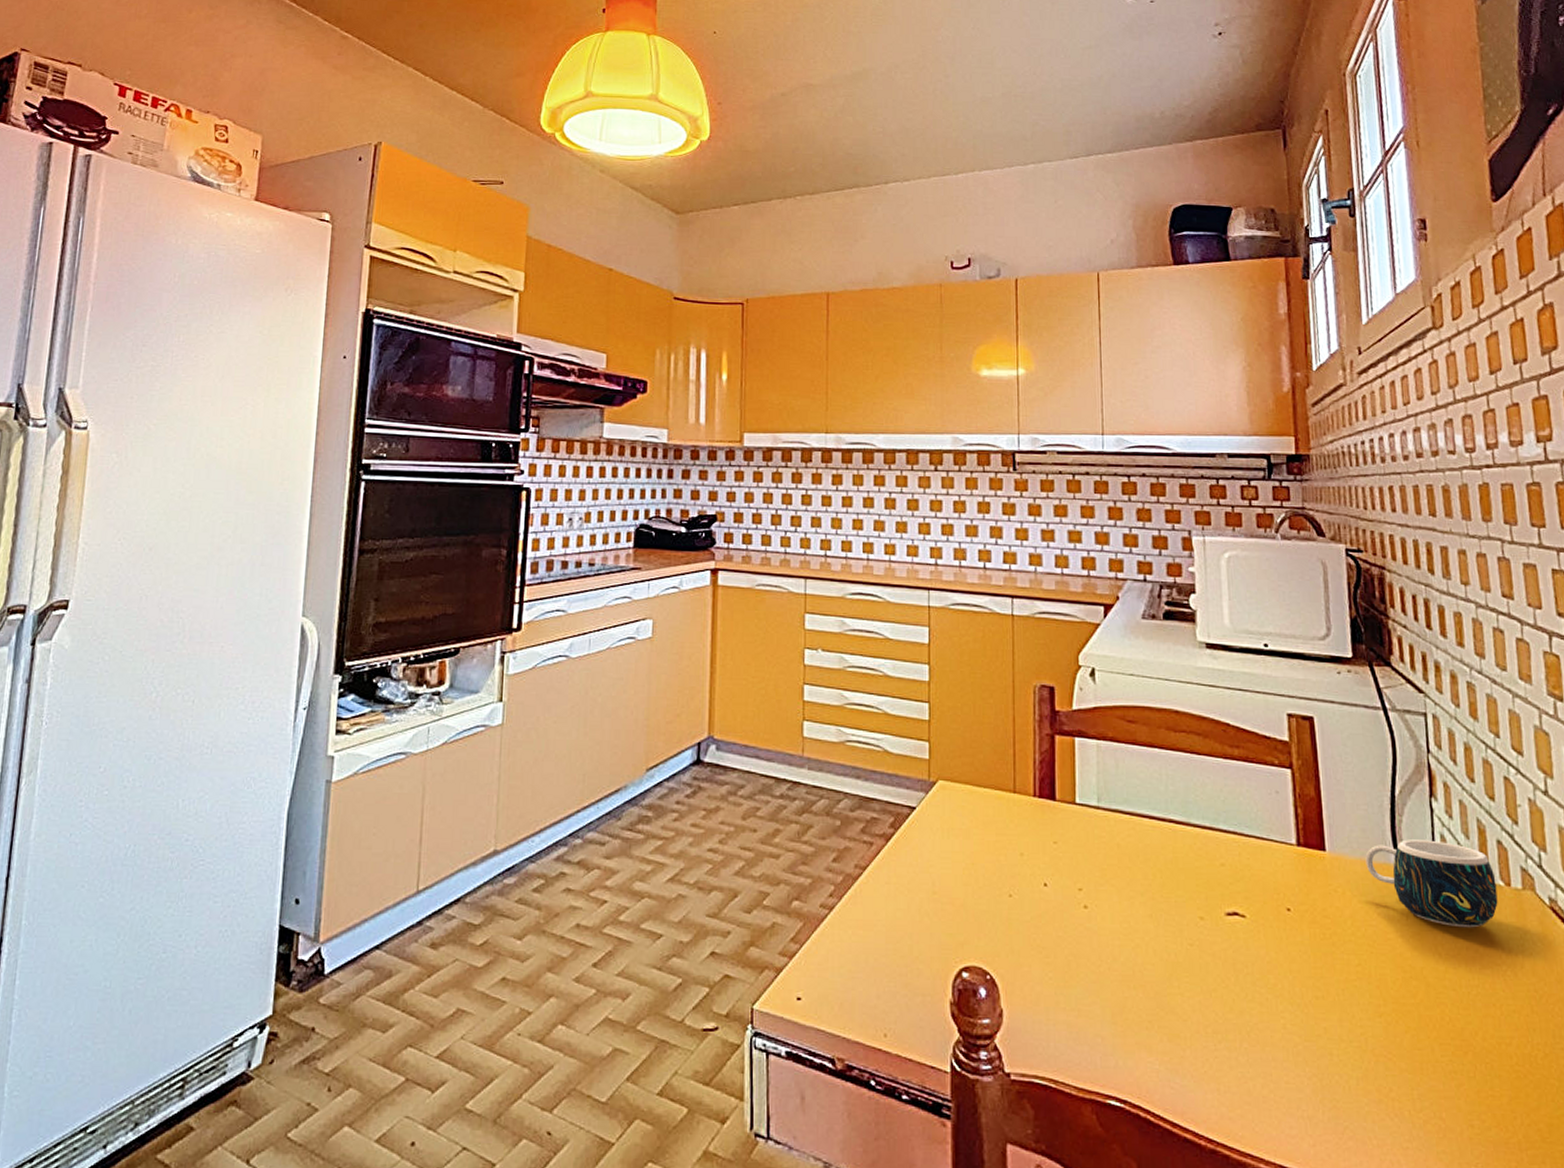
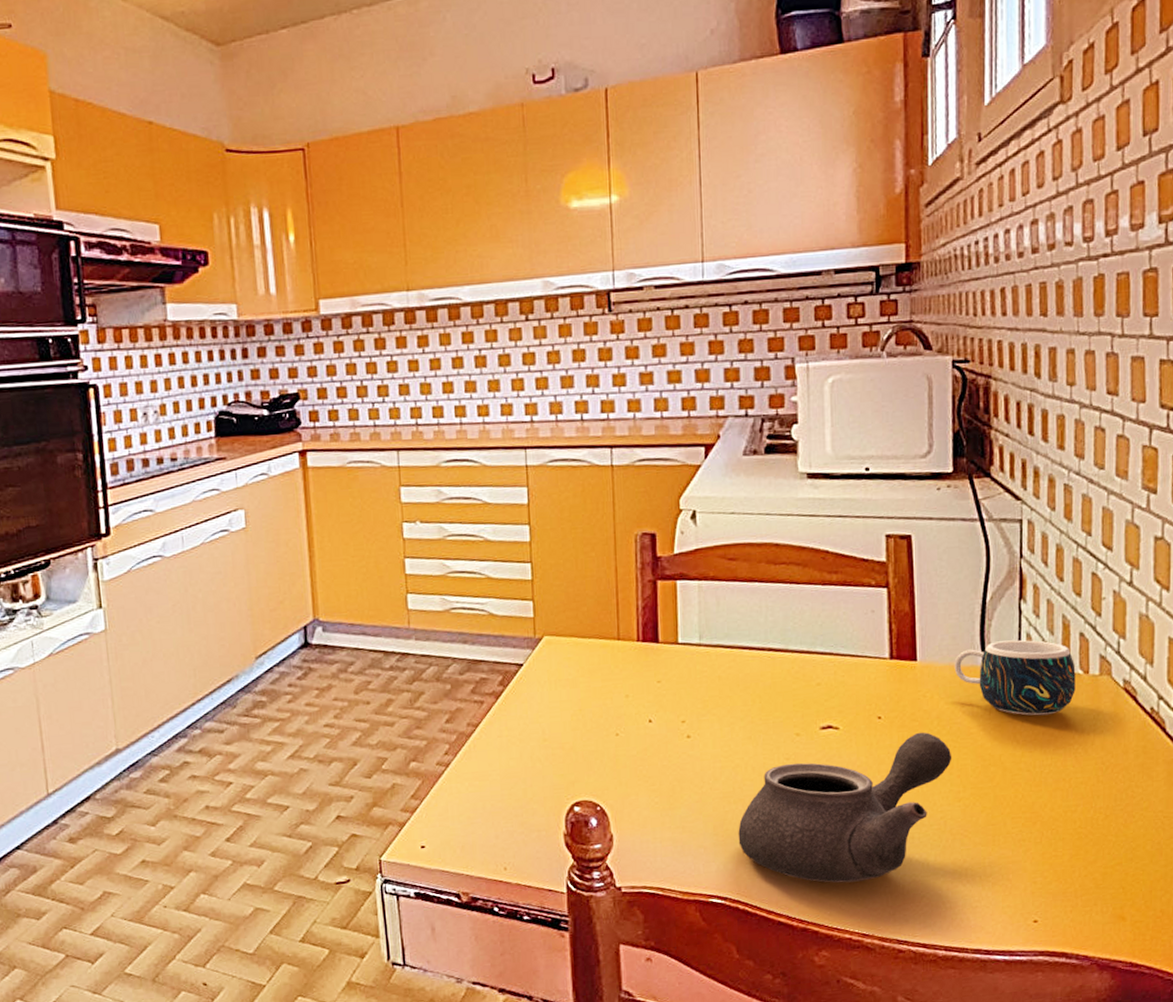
teapot: none [1138,931,1370,1100] -> present [738,732,952,883]

